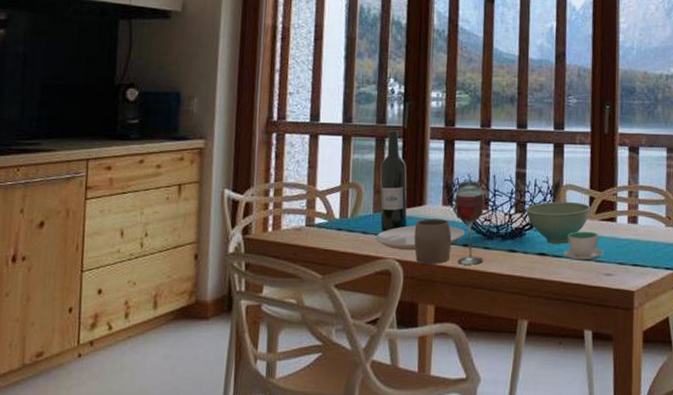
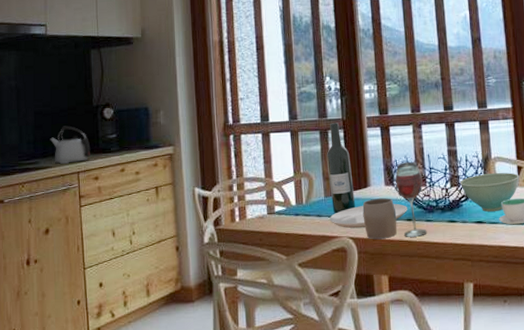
kettle: none [57,104,106,148] -> present [49,126,91,164]

